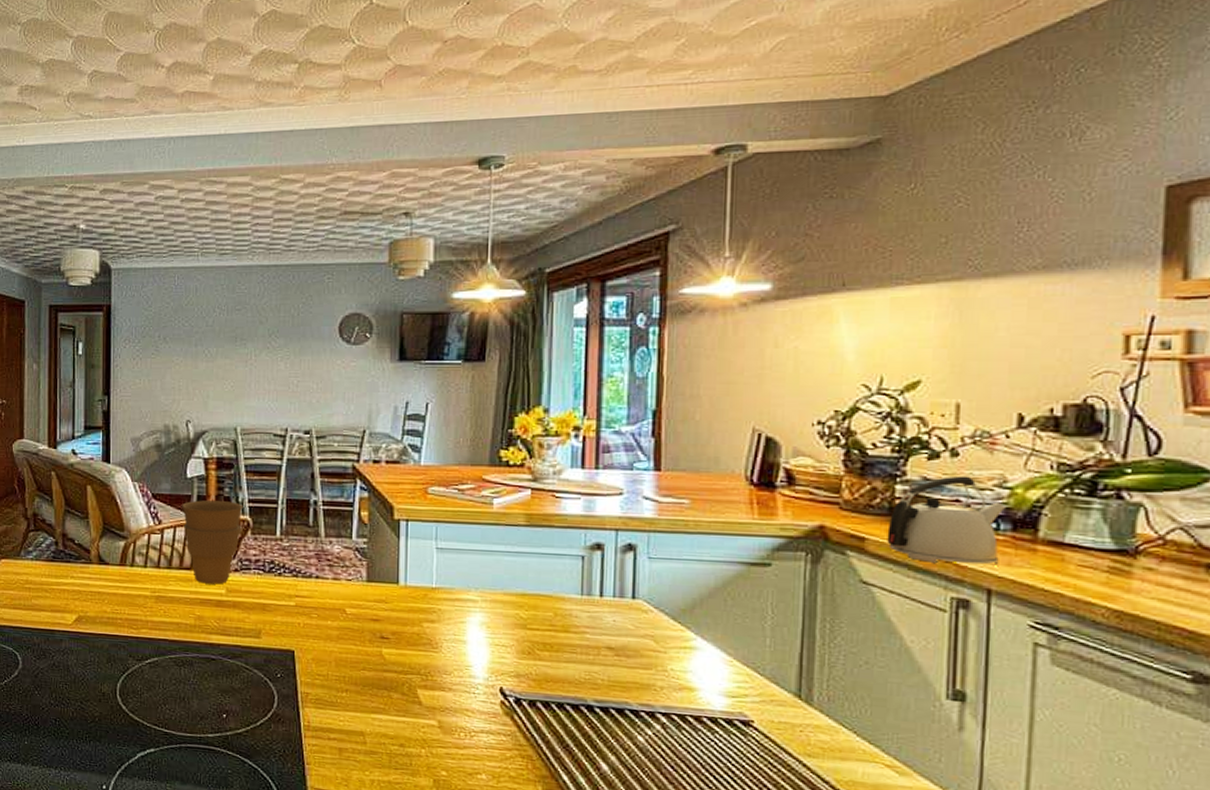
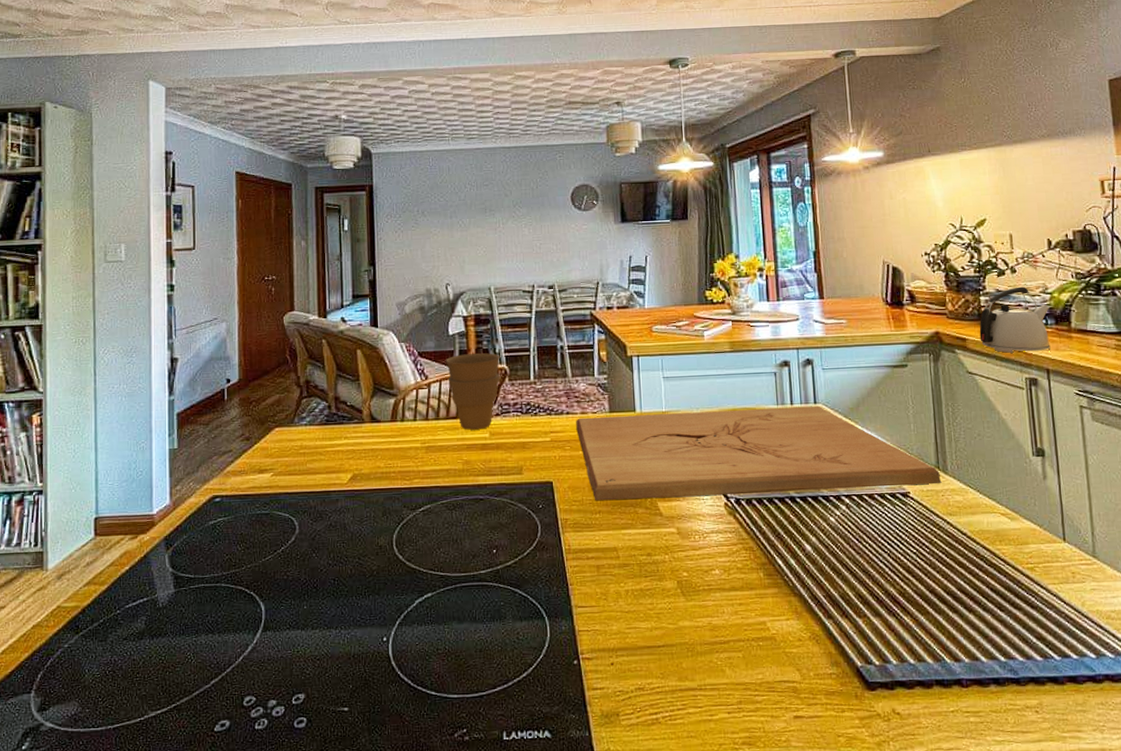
cutting board: none [326,584,802,717] -> present [576,406,942,501]

